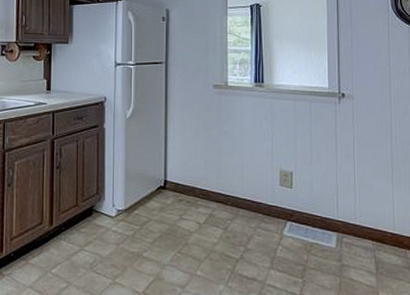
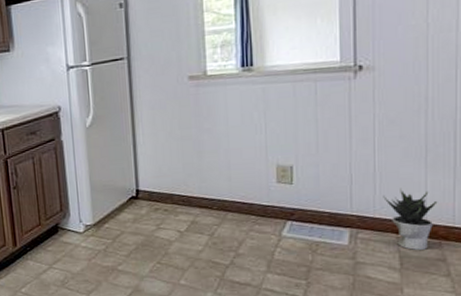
potted plant: none [361,200,402,257] -> present [383,188,438,250]

